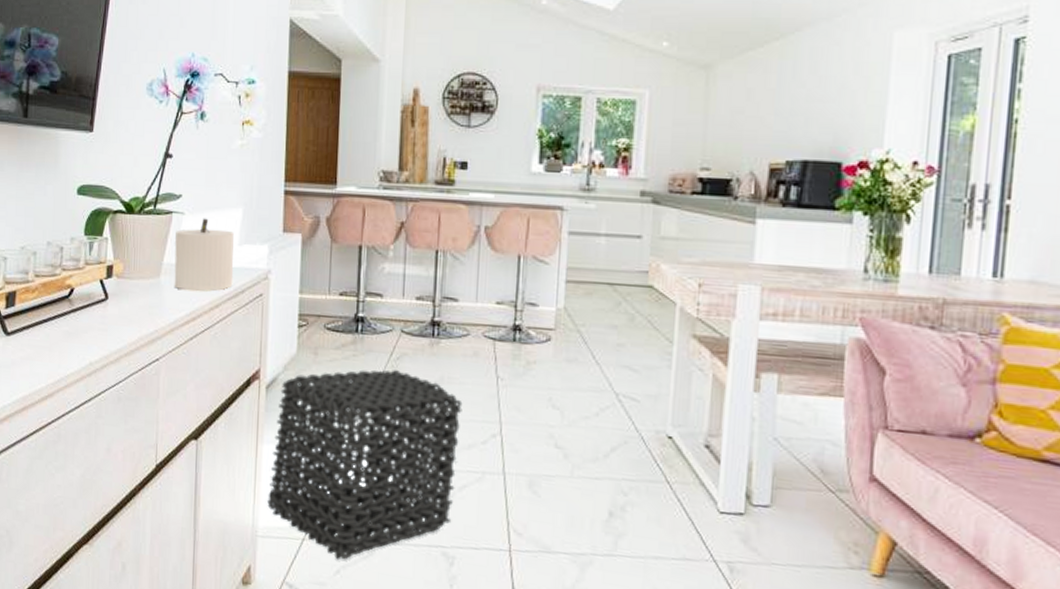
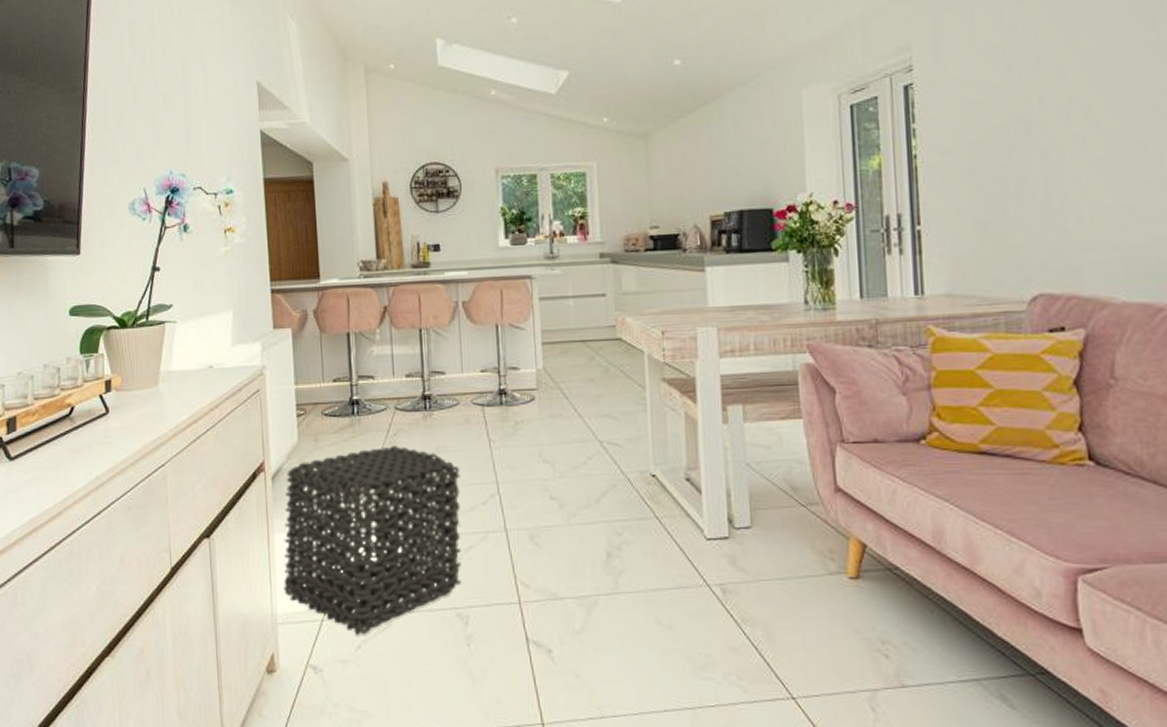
candle: present [174,218,234,292] -> none [170,324,230,396]

